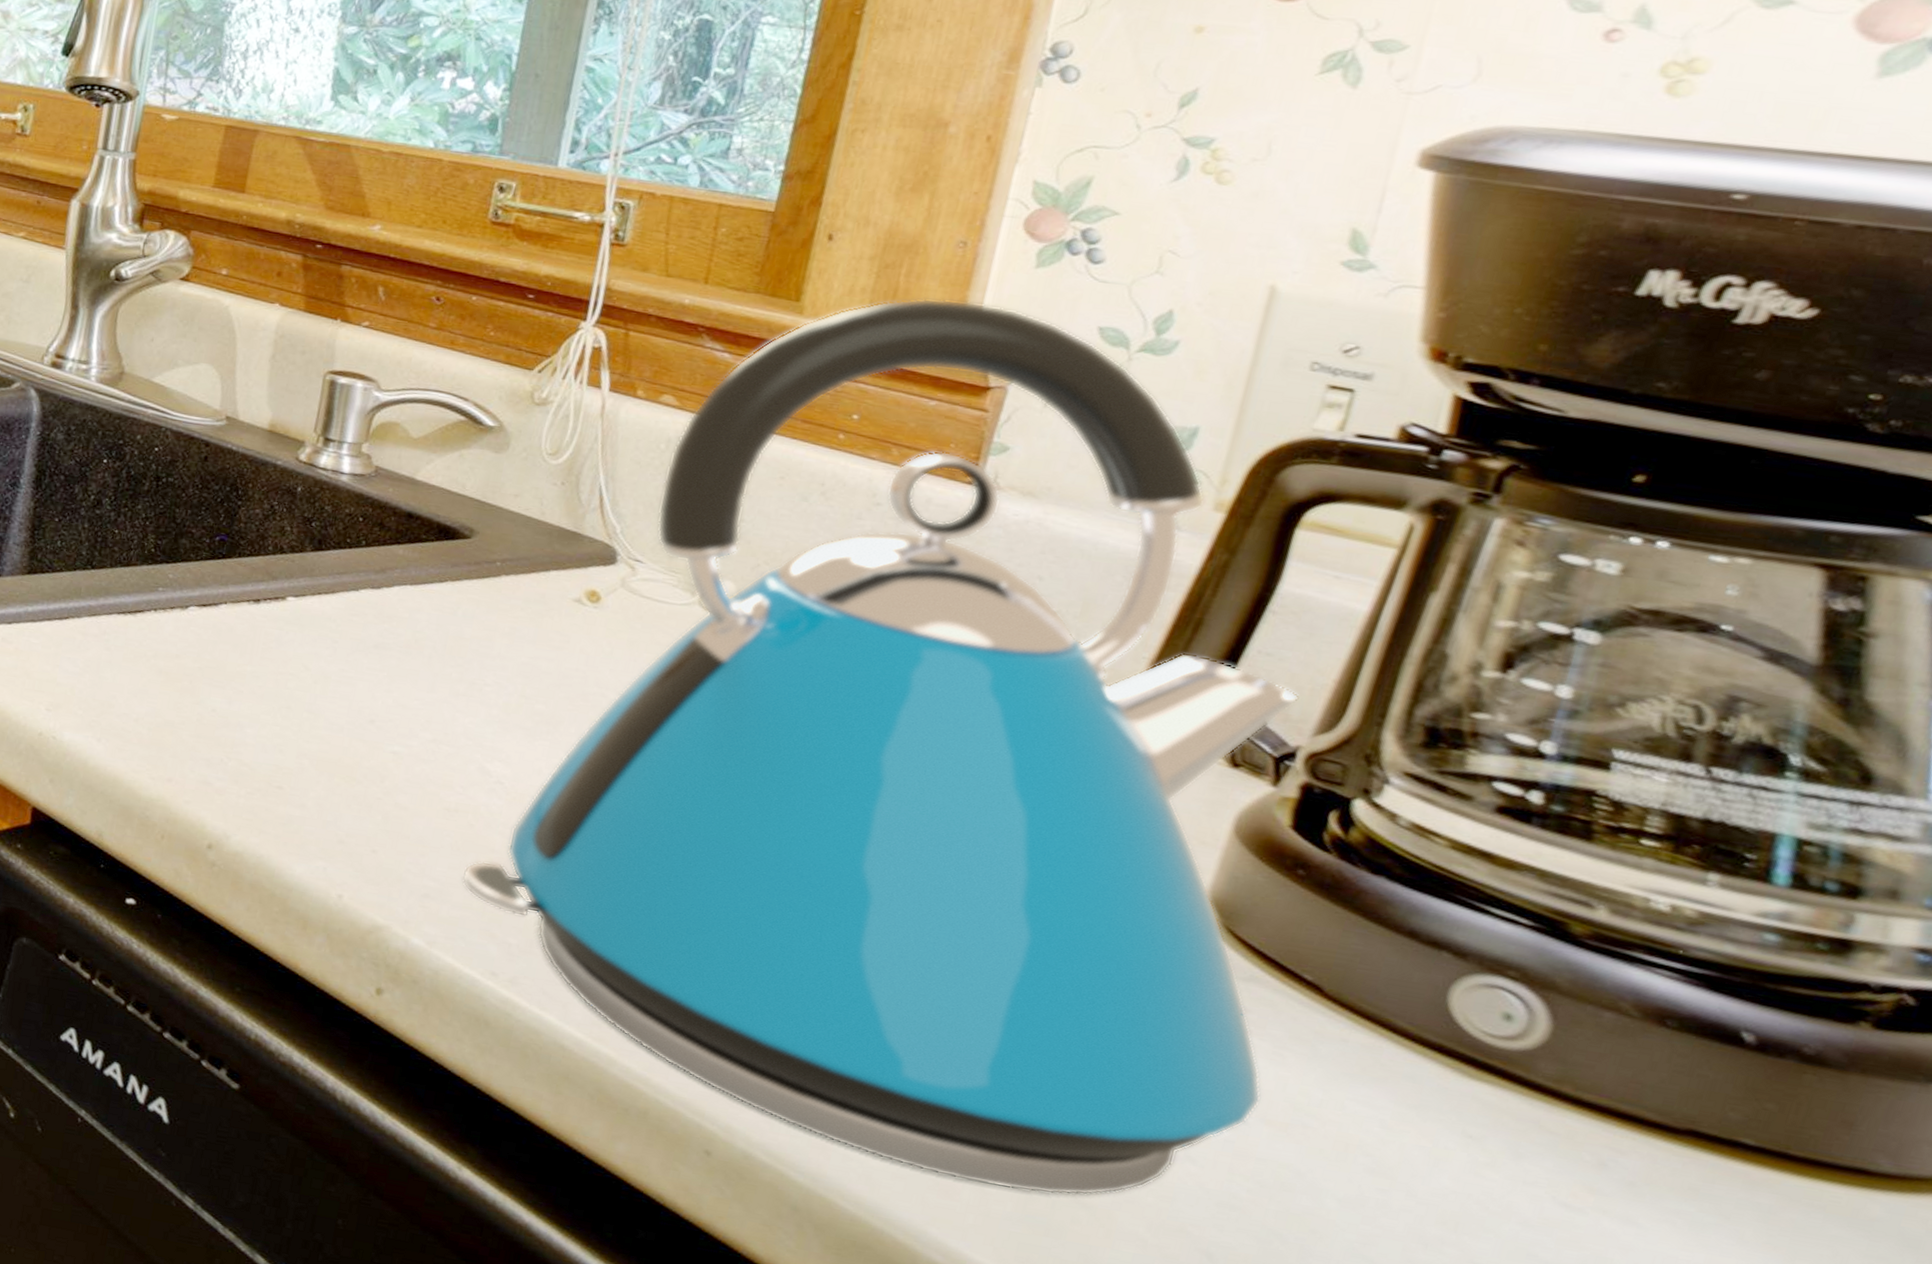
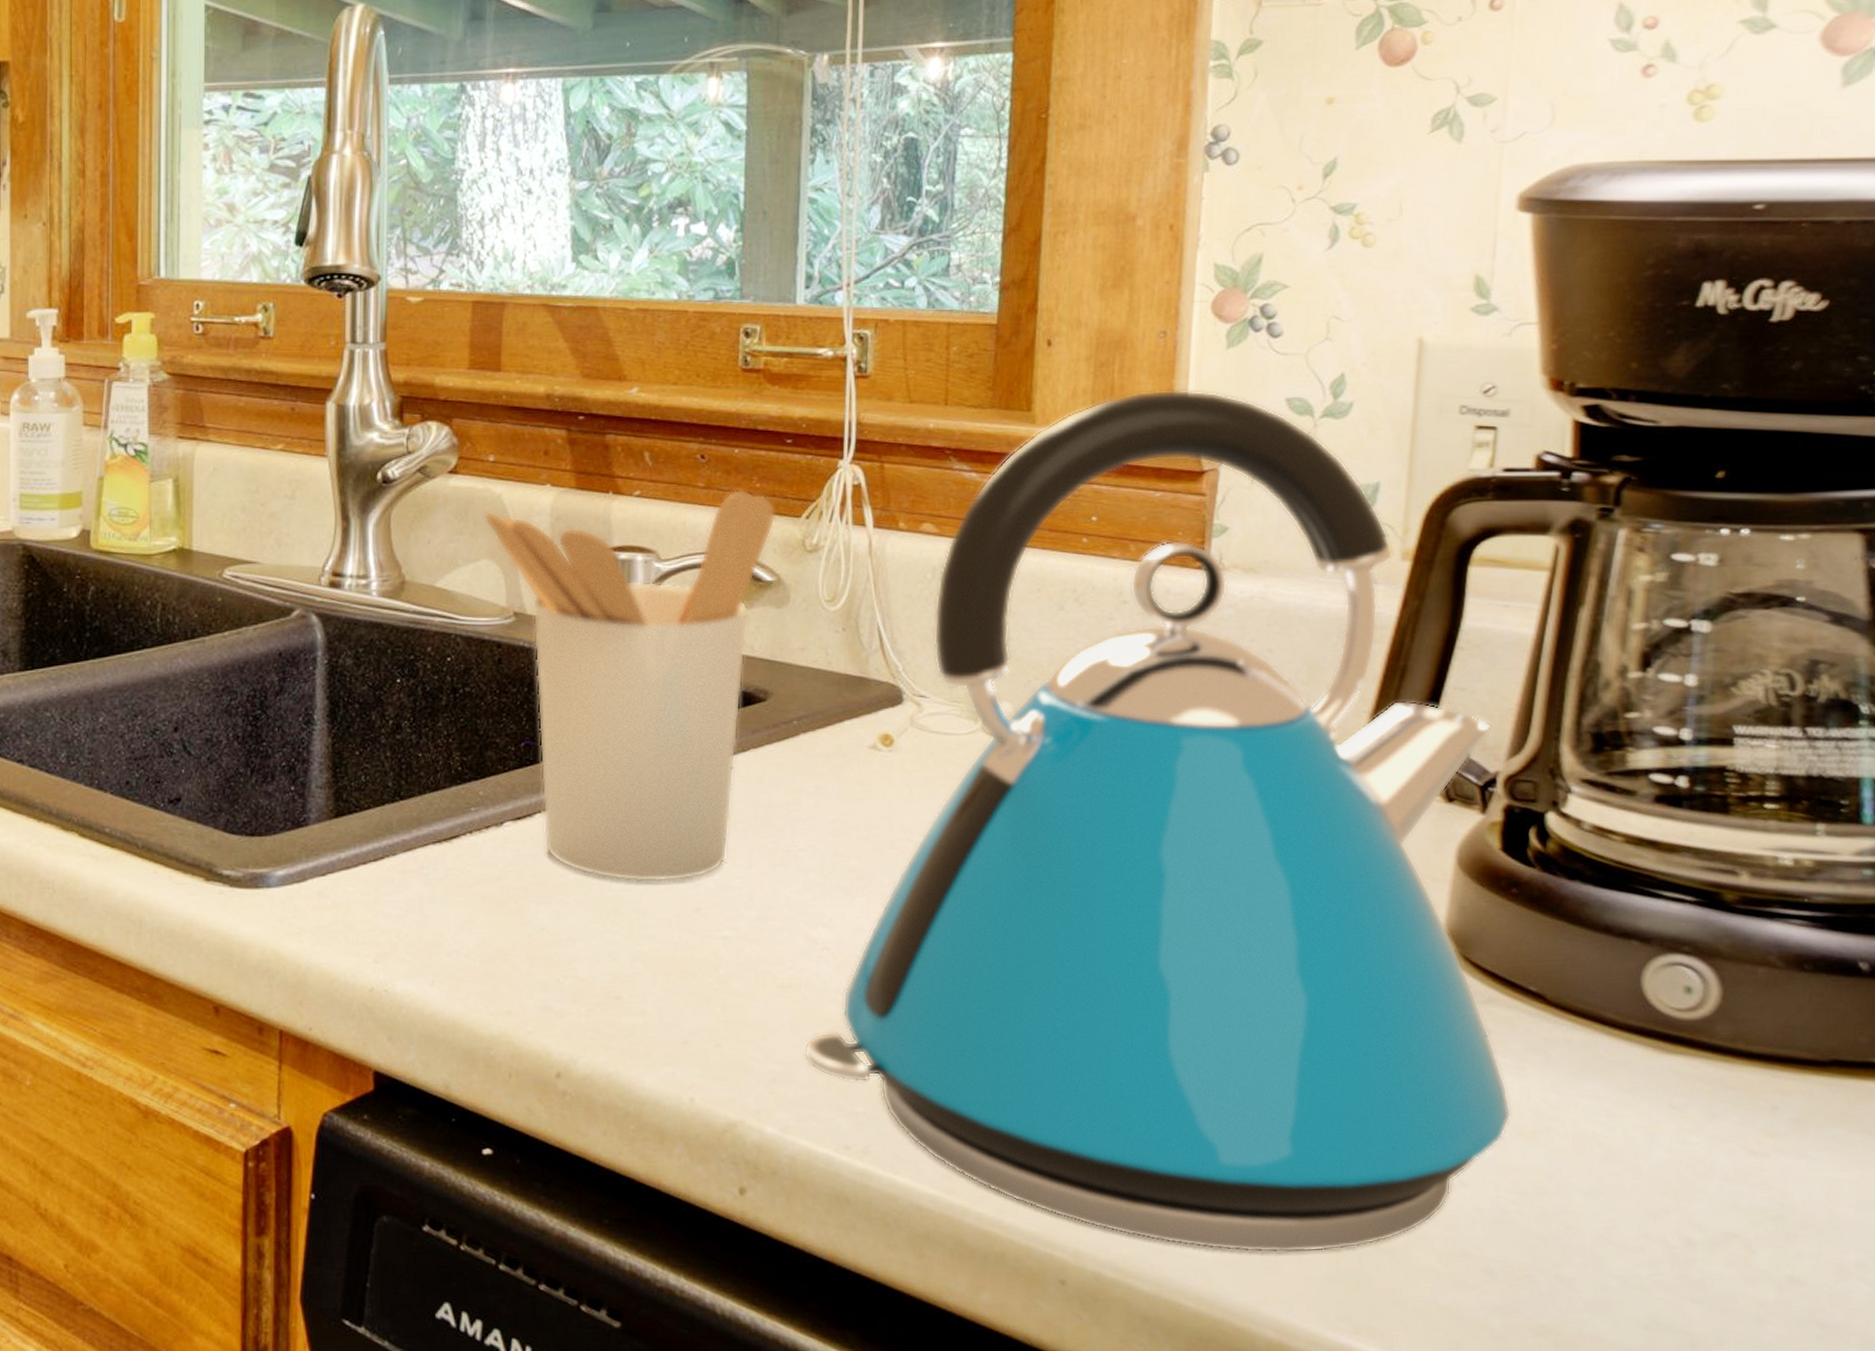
utensil holder: none [208,319,508,693] -> present [483,489,776,883]

